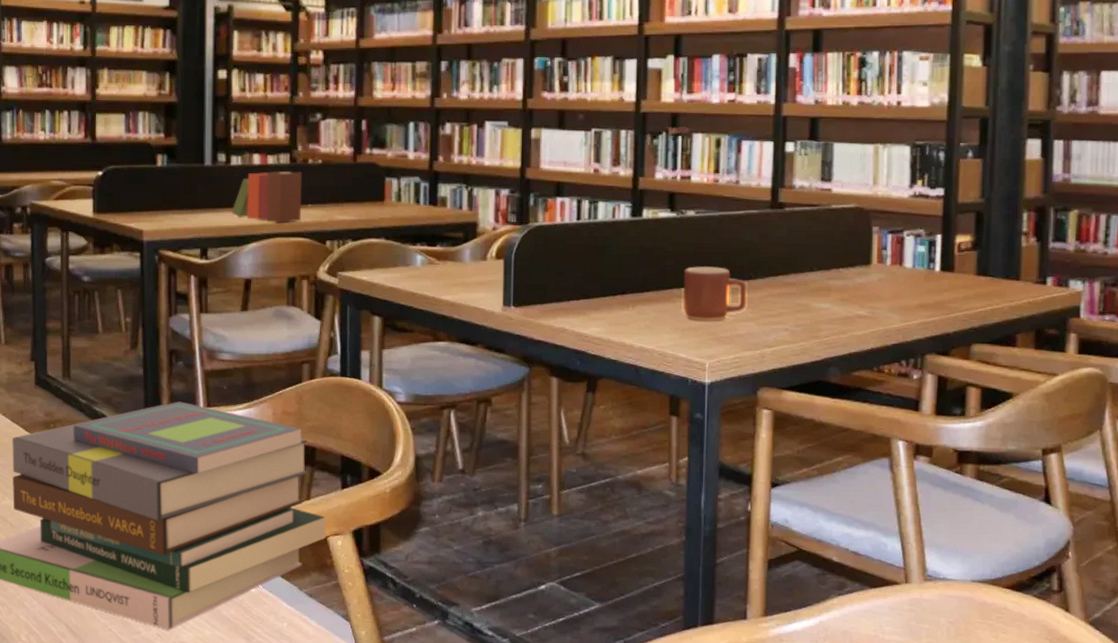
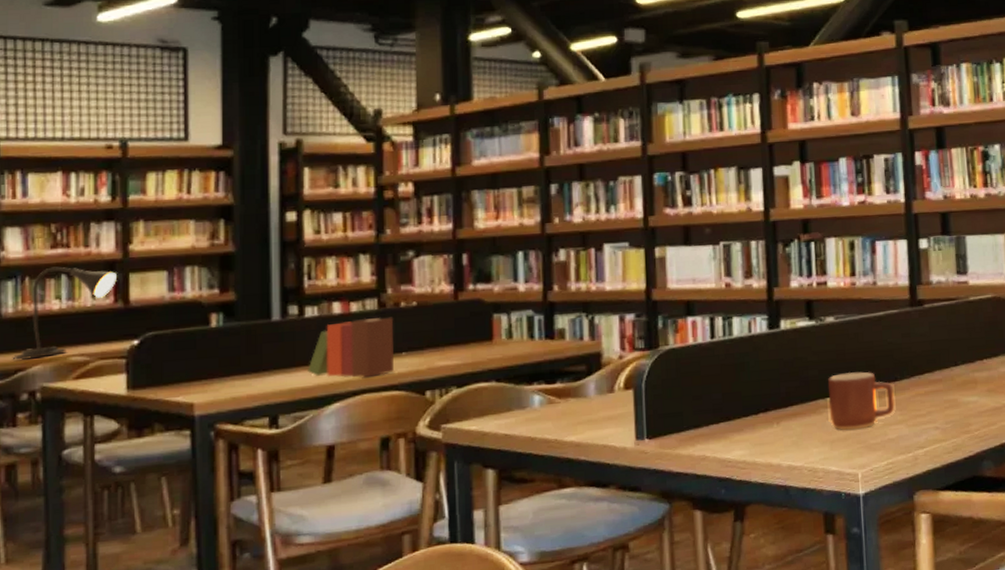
desk lamp: none [10,103,87,179] -> present [12,266,117,361]

